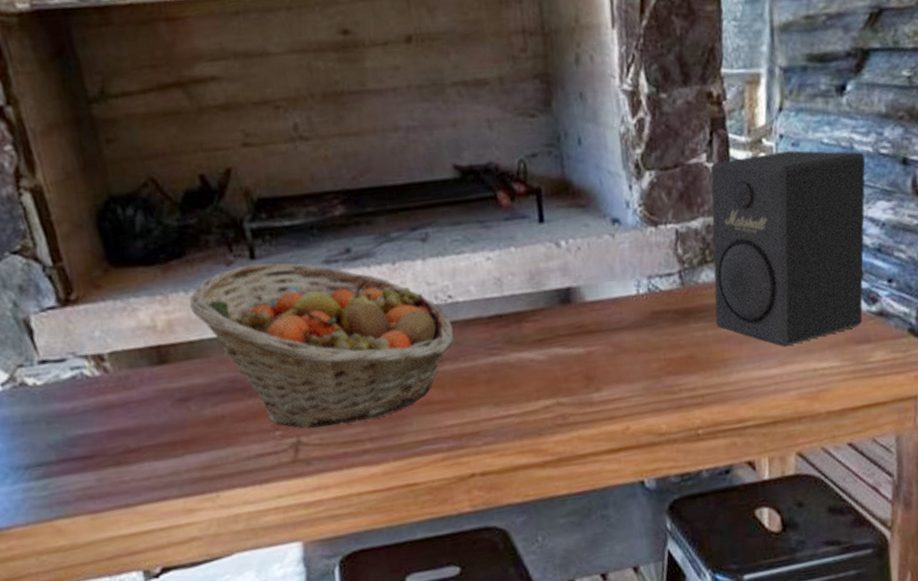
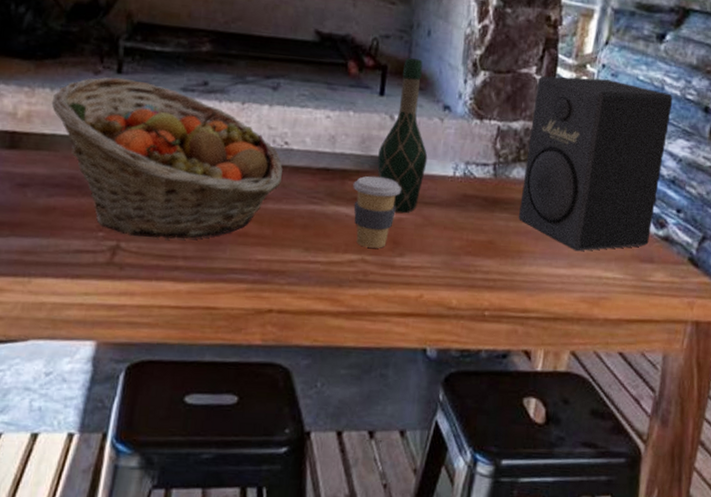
coffee cup: none [531,311,584,390] -> present [353,176,402,248]
wine bottle: none [551,173,606,347] -> present [377,58,428,214]

